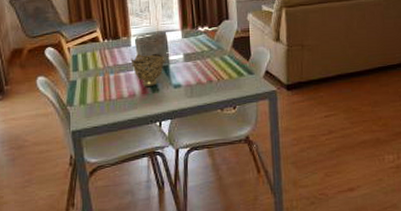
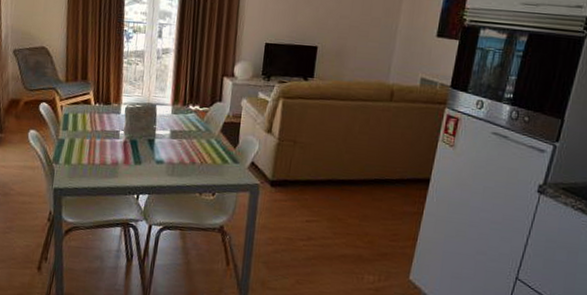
decorative bowl: present [130,53,165,86] -> none [117,124,152,158]

